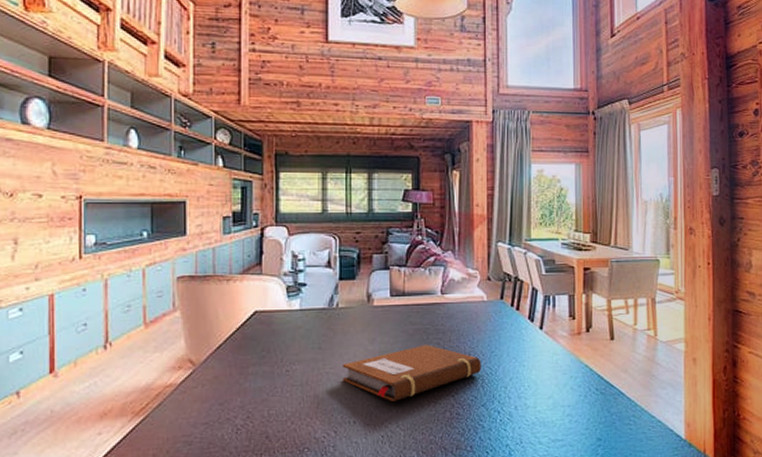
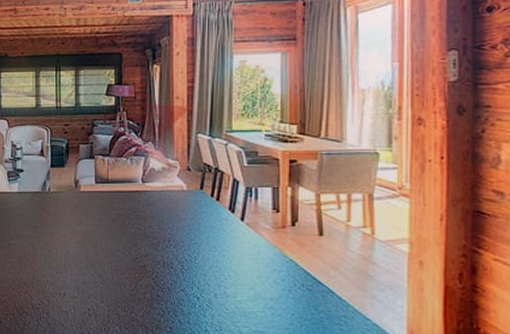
notebook: present [342,345,481,401] -> none [53,229,181,279]

